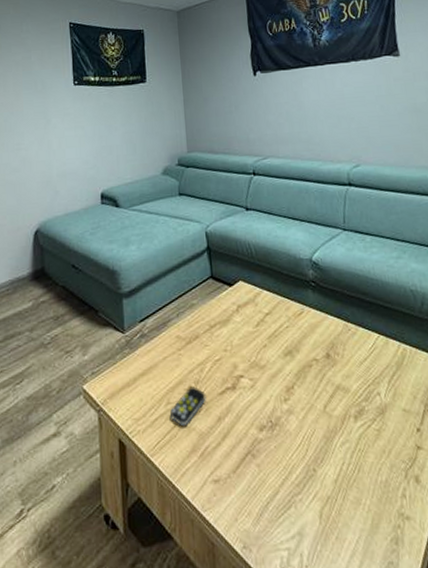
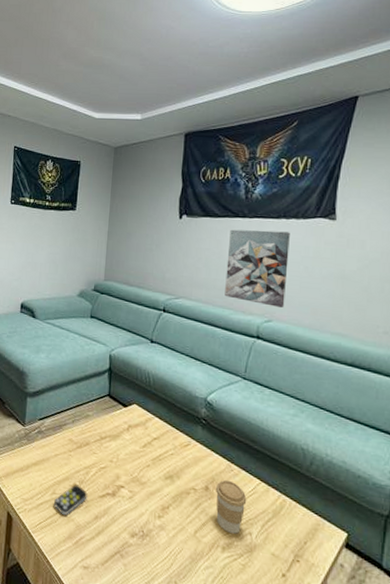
wall art: none [305,74,369,151] -> present [225,229,290,308]
coffee cup: none [336,341,370,400] -> present [215,479,247,534]

